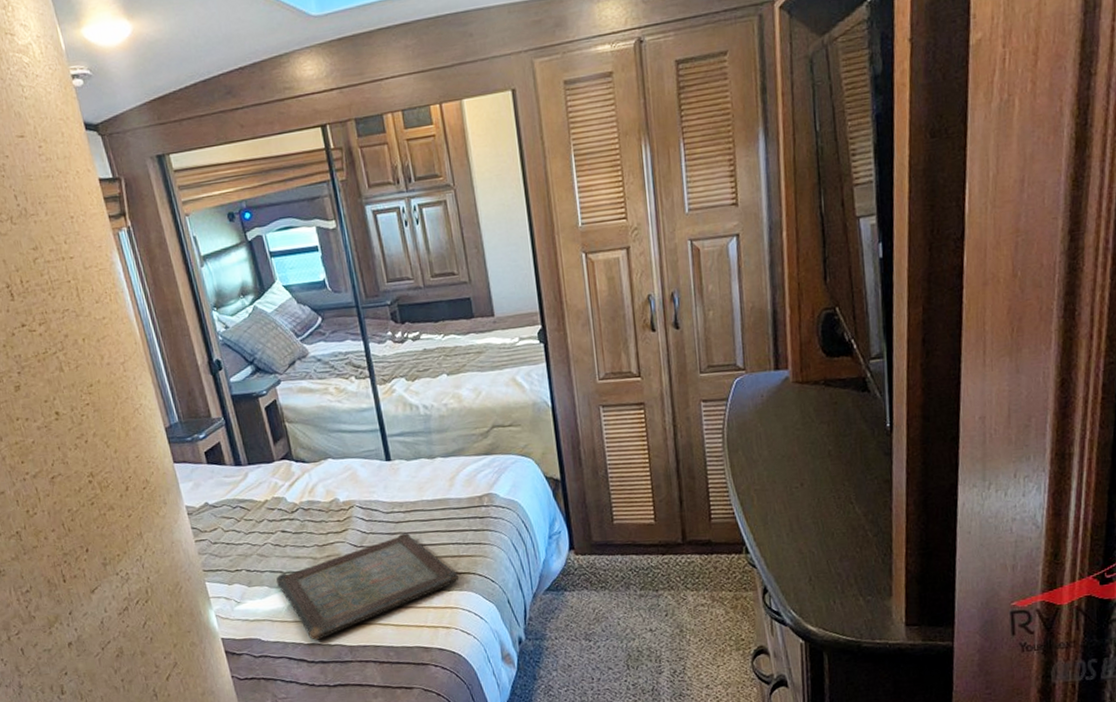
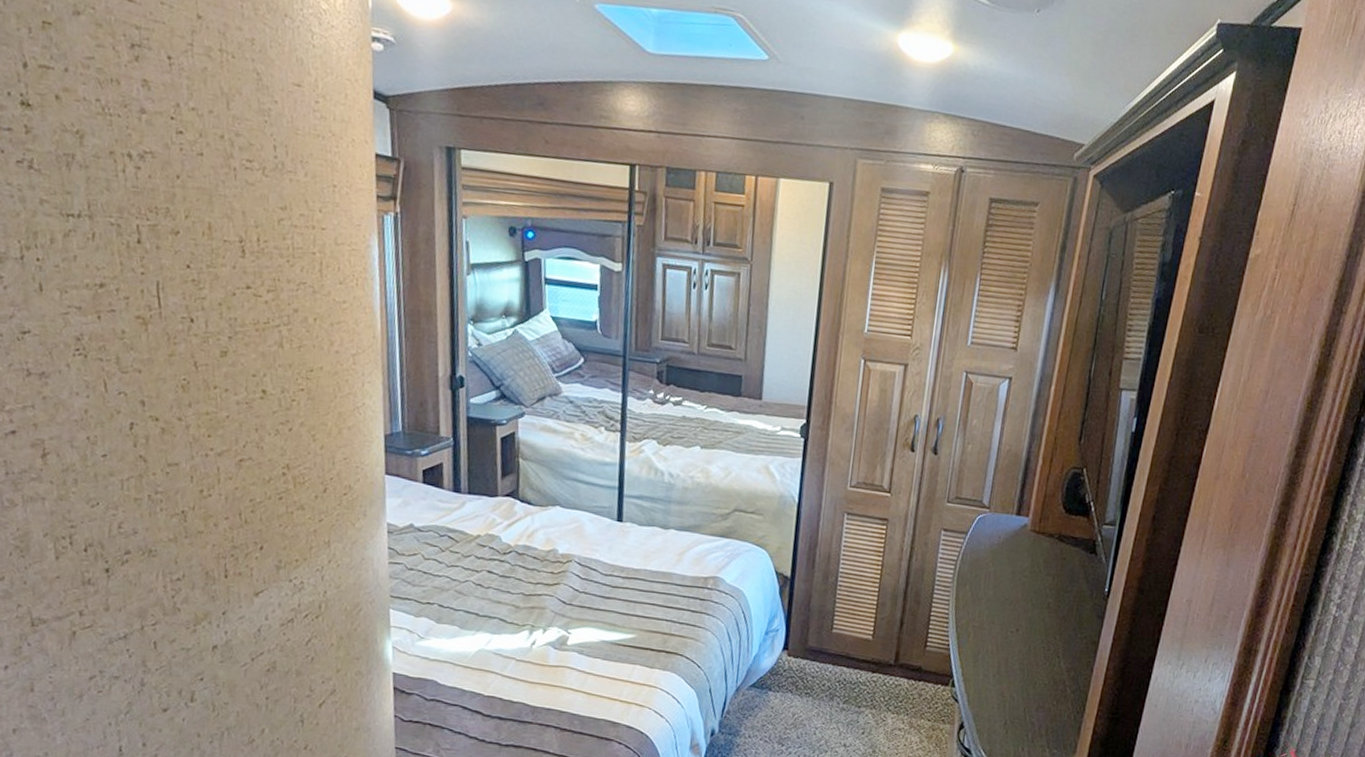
serving tray: present [275,532,459,640] -> none [468,599,666,694]

